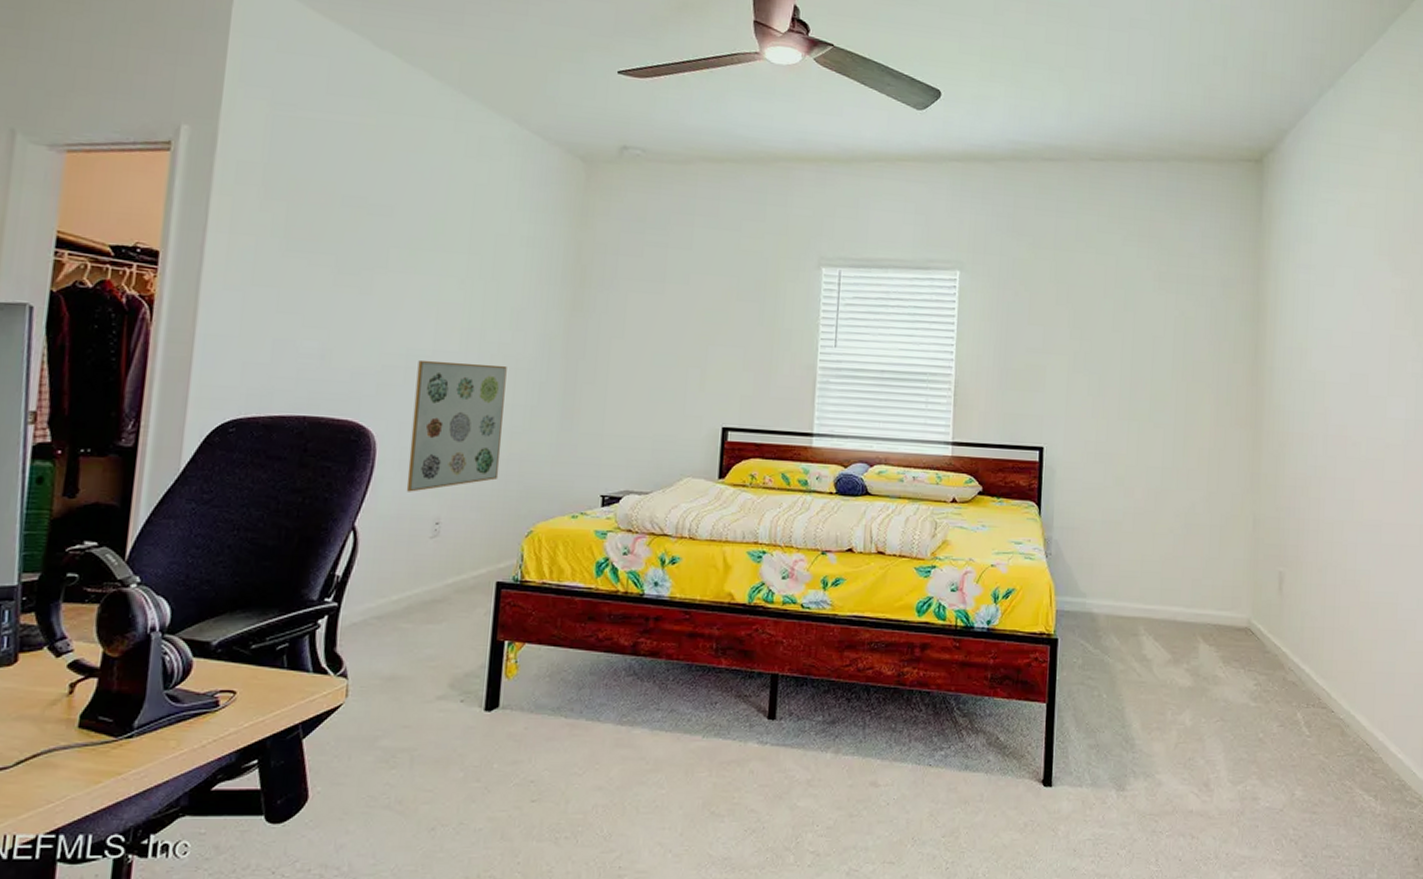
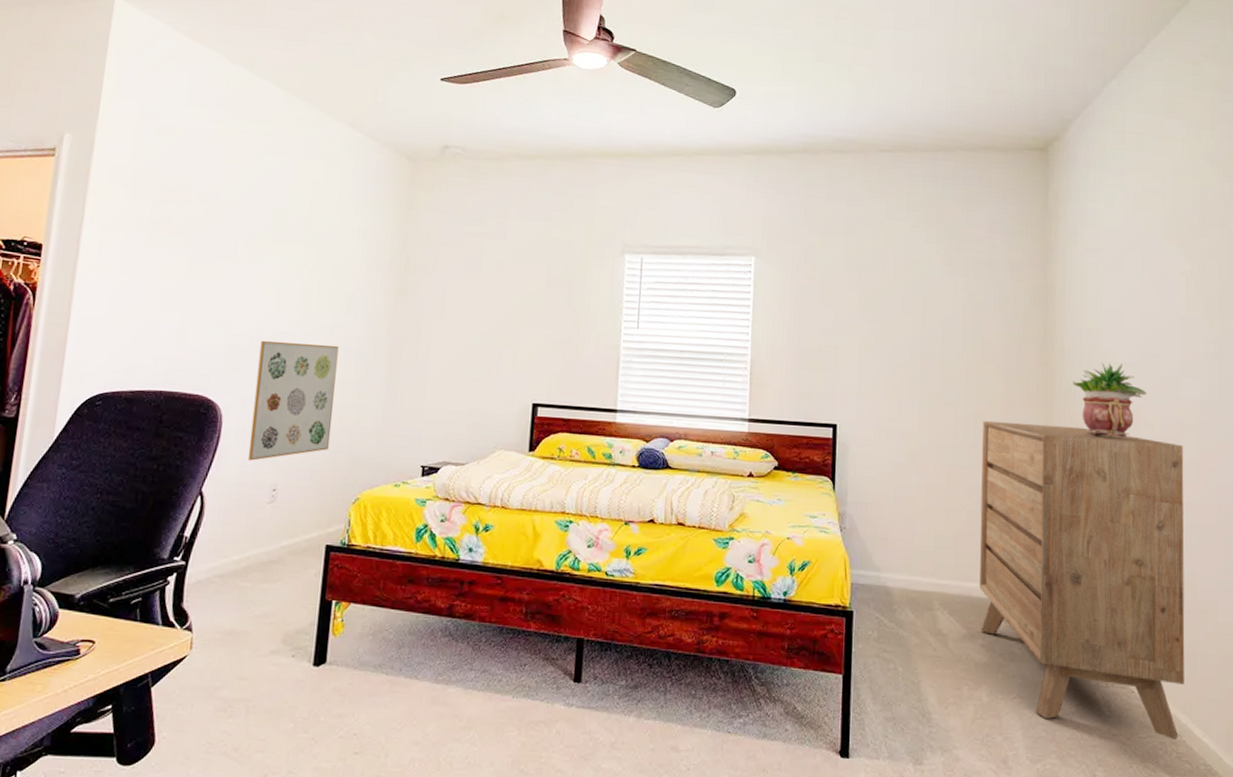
dresser: none [1185,441,1388,757] -> present [979,420,1185,740]
potted plant: none [1282,381,1354,458] -> present [1073,362,1147,438]

